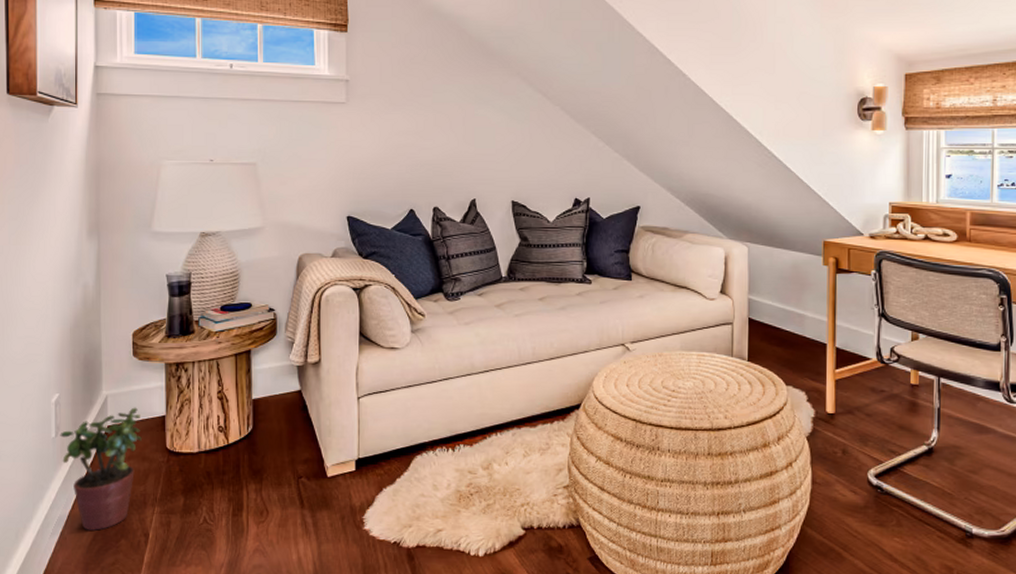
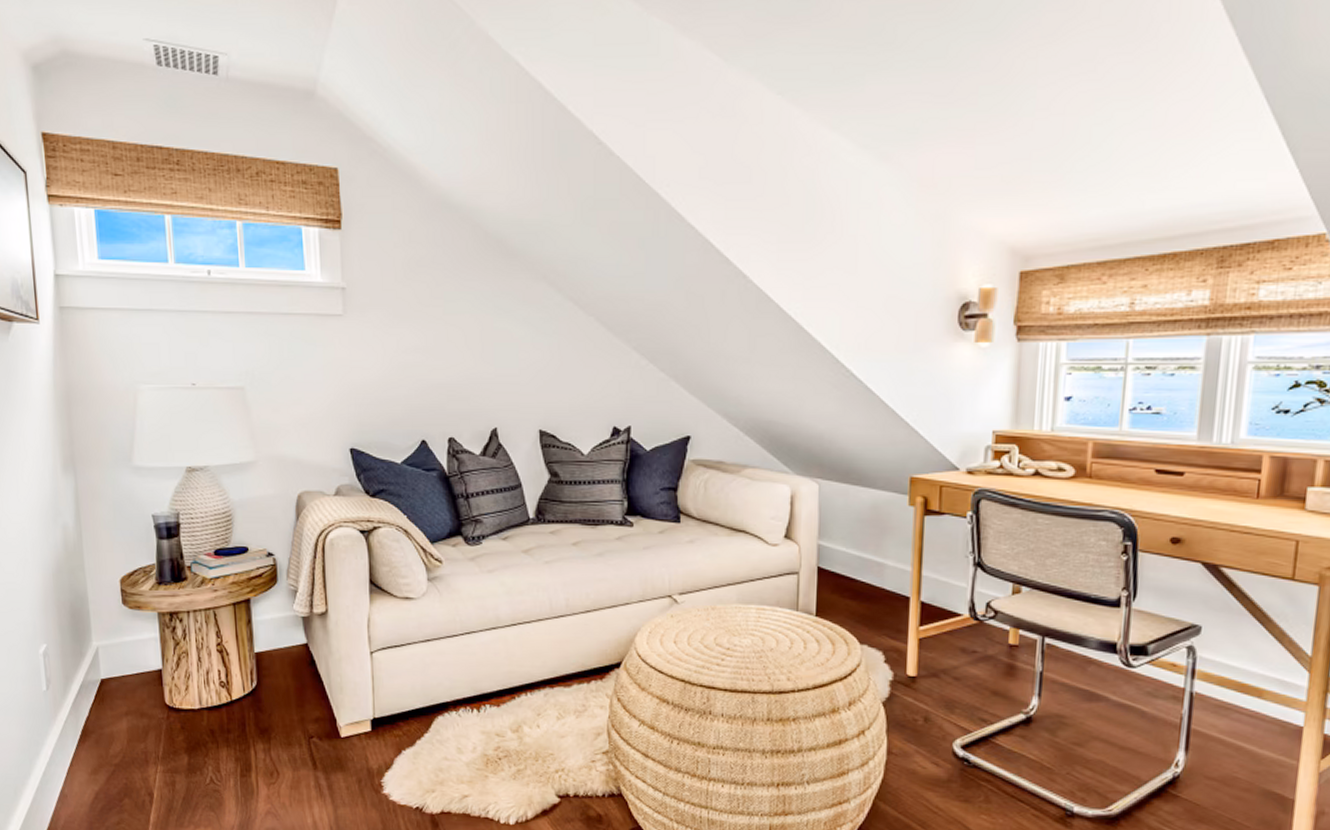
potted plant: present [60,407,142,531] -> none [51,659,139,790]

